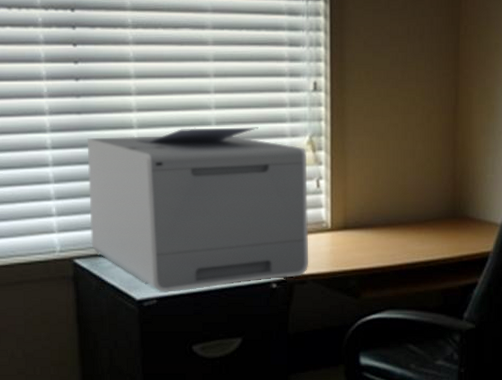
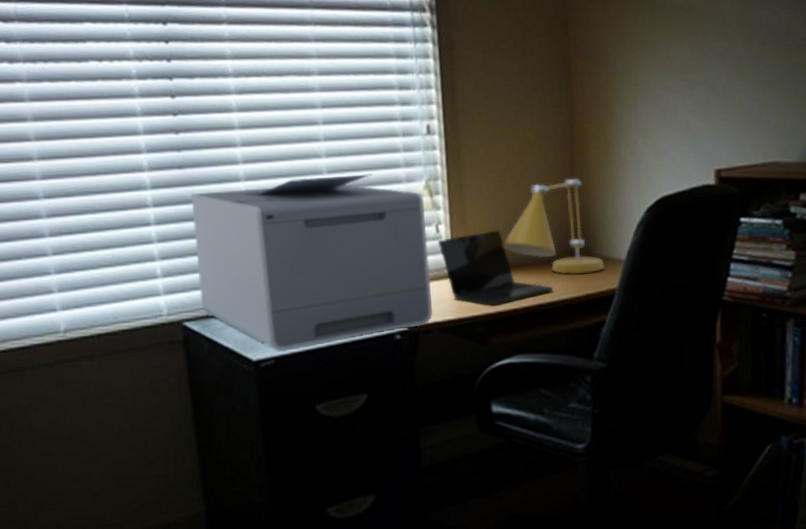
laptop: none [317,188,427,261] -> present [437,230,553,306]
table lamp: none [380,140,481,236] -> present [502,178,605,275]

